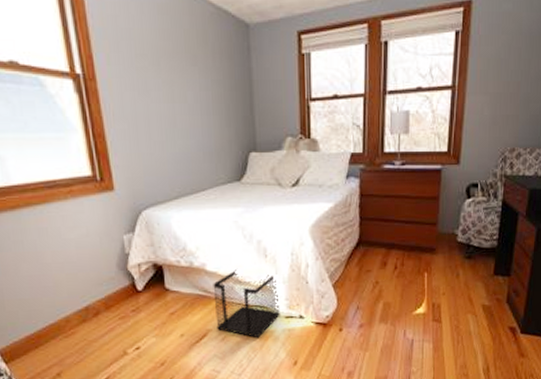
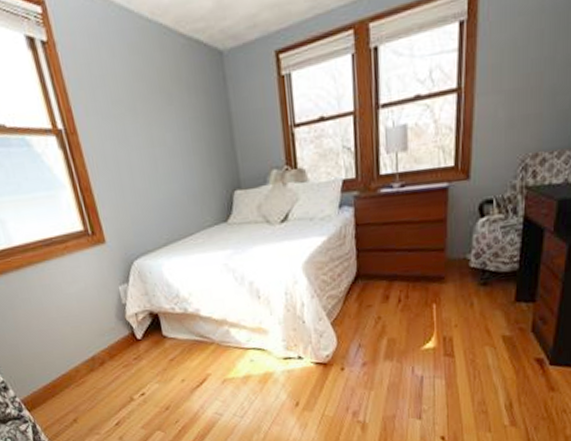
wastebasket: present [213,270,280,338] -> none [208,313,278,381]

